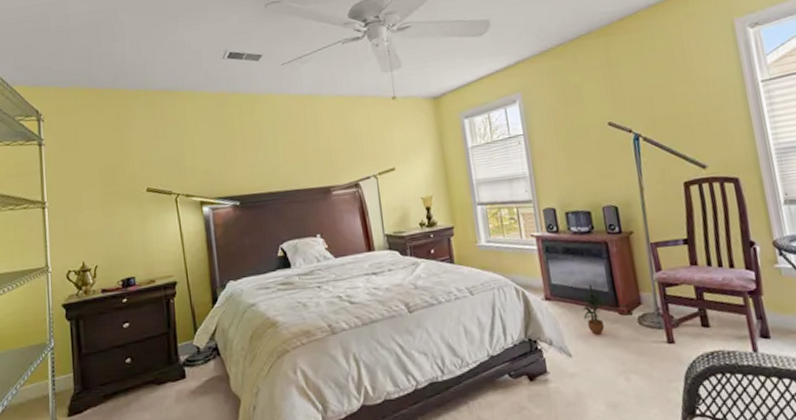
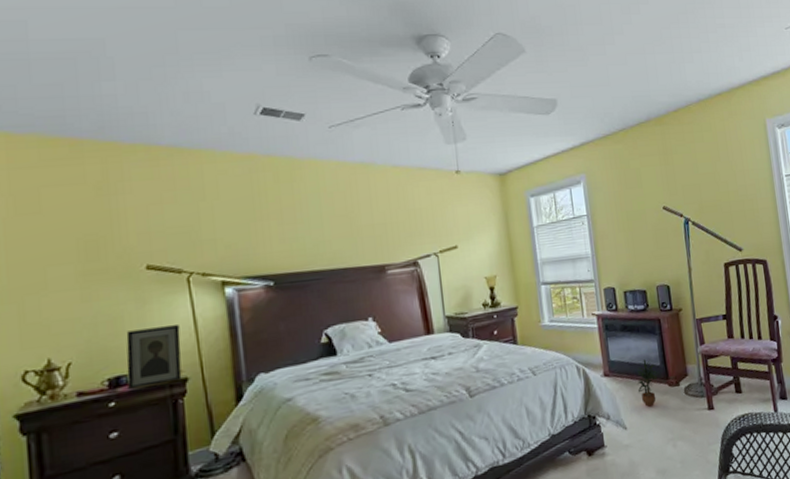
picture frame: none [133,237,173,290] -> present [126,325,182,390]

